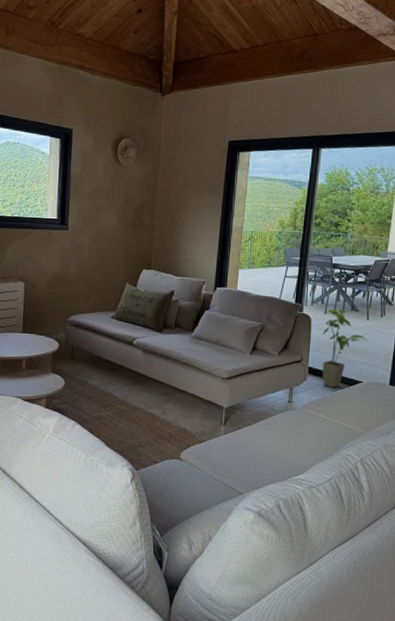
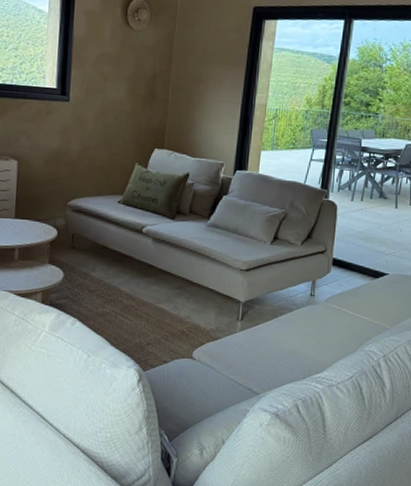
house plant: present [322,309,368,388] -> none [346,196,395,281]

